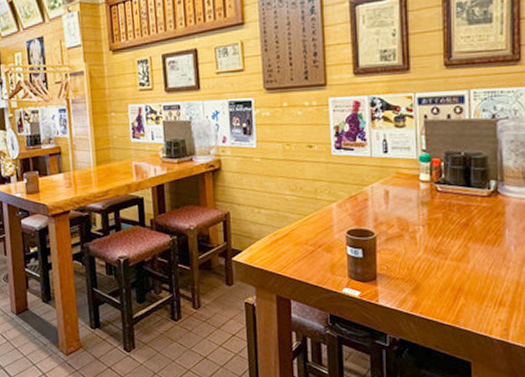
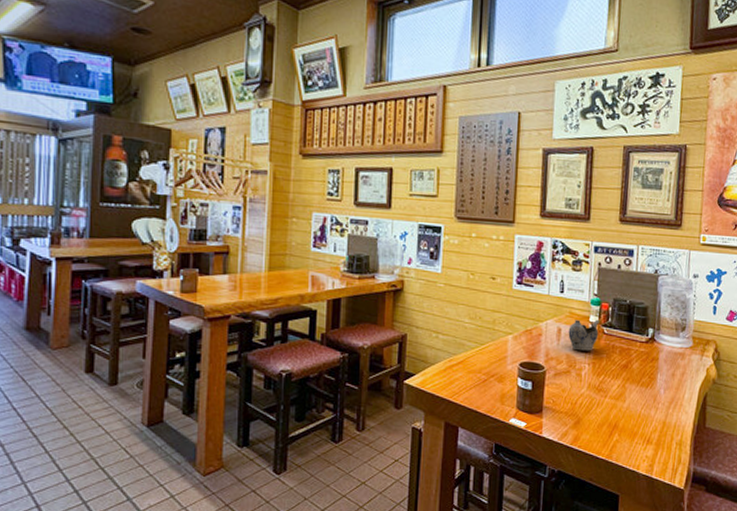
teapot: none [397,177,432,212] -> present [568,319,600,351]

